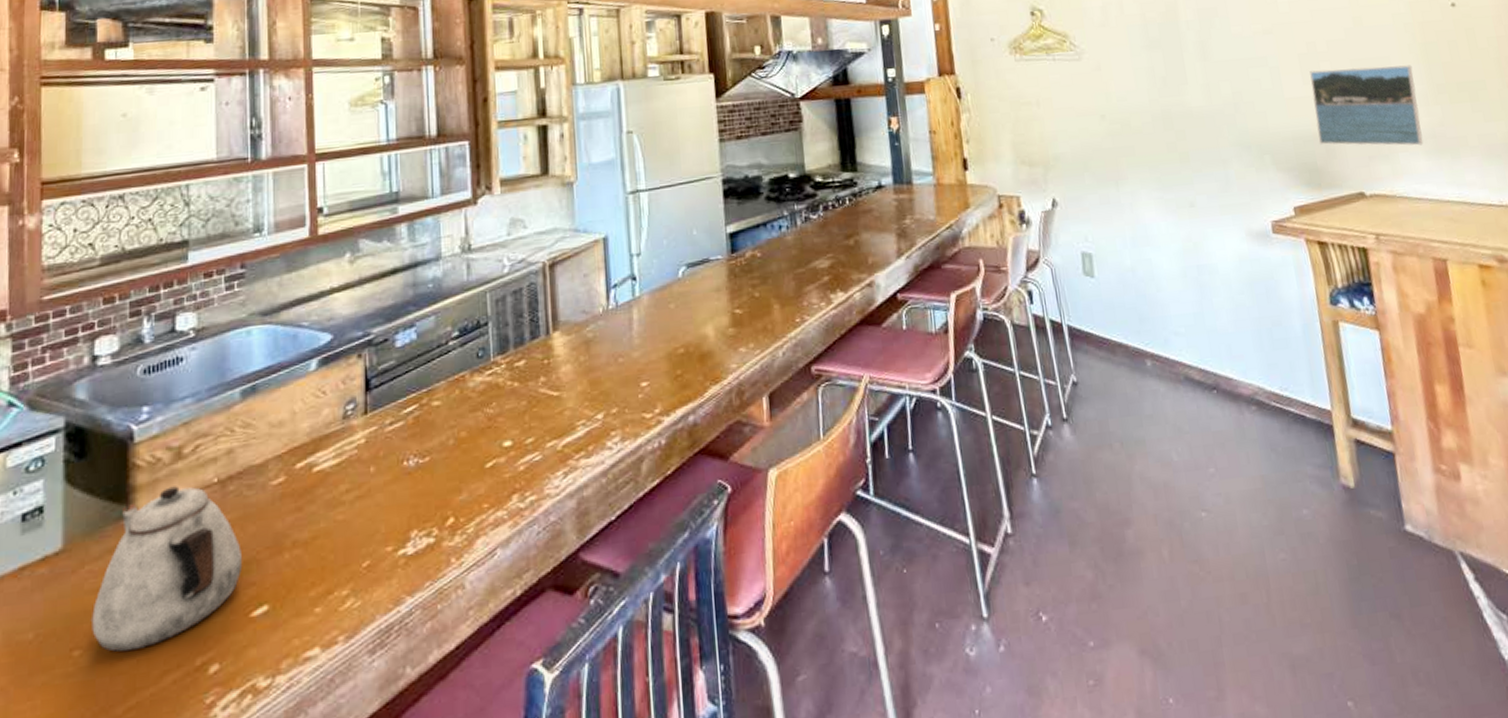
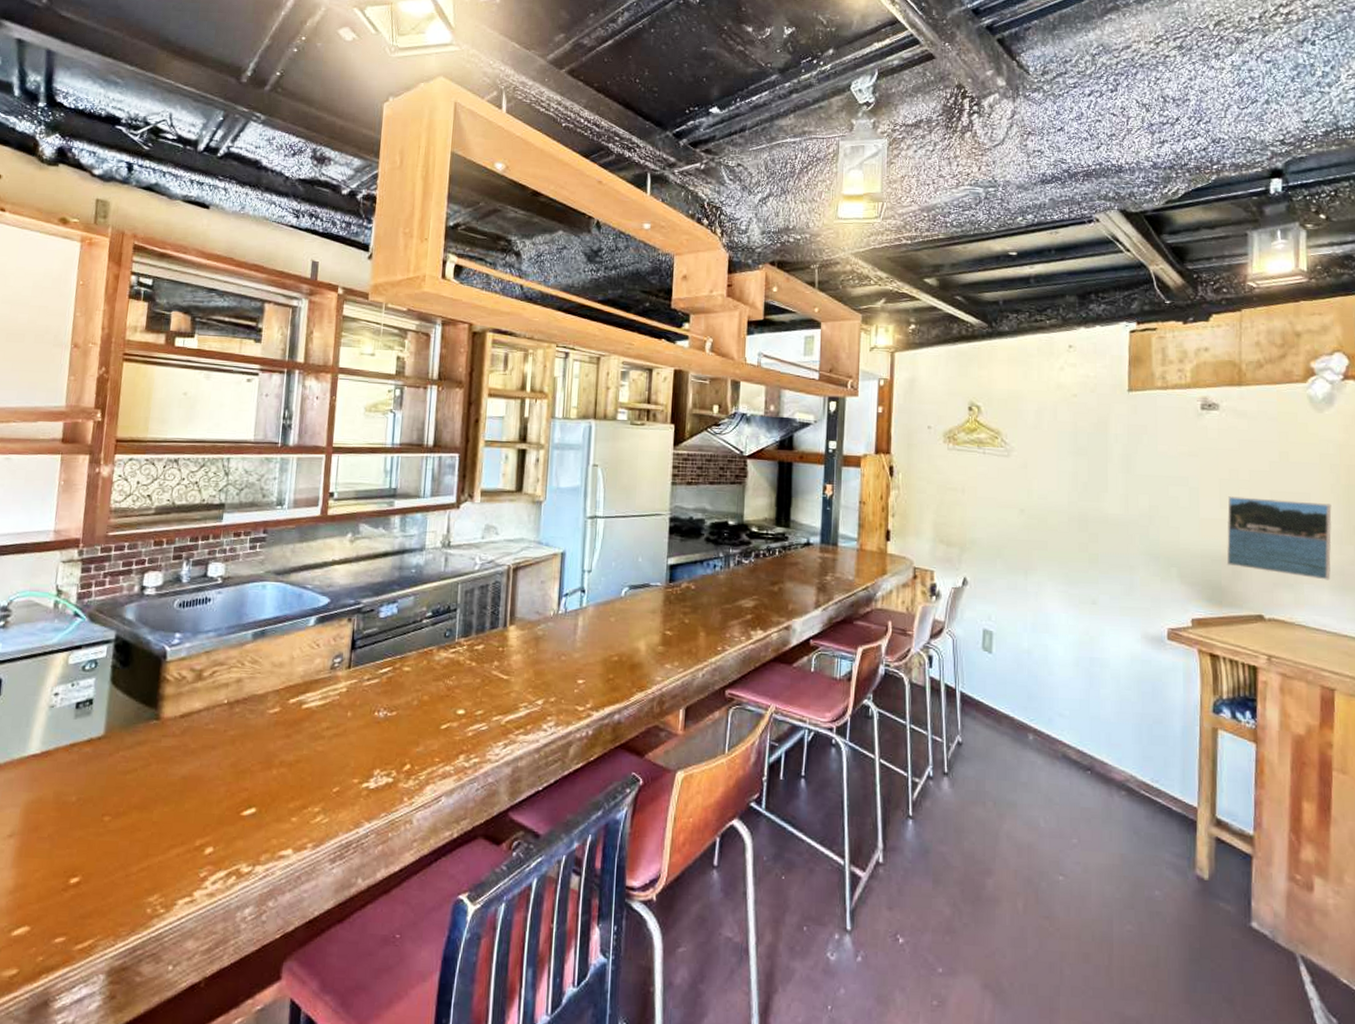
teapot: present [92,486,241,653] -> none [120,700,240,825]

